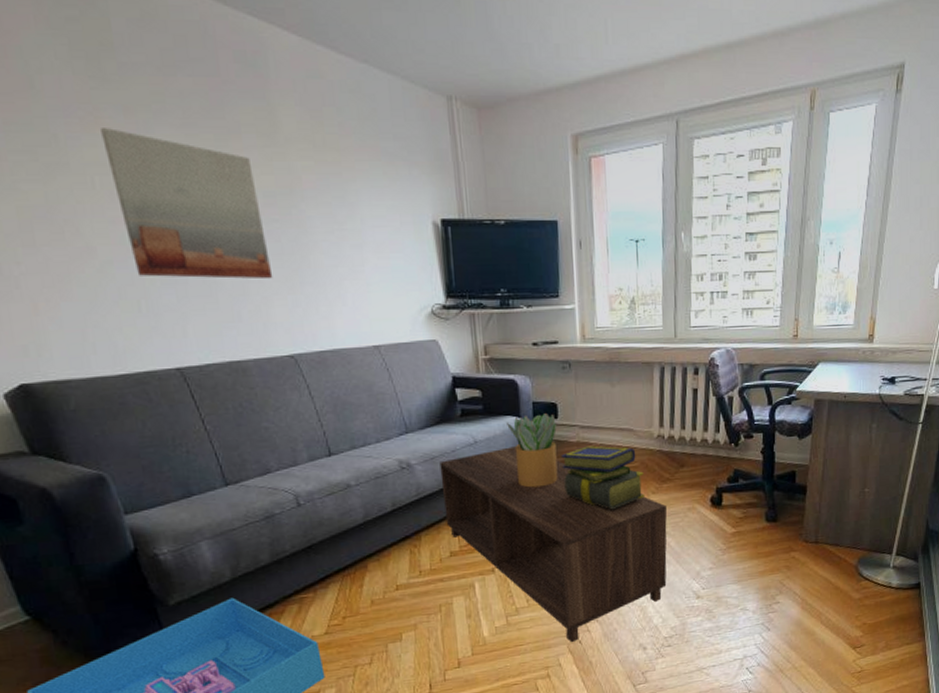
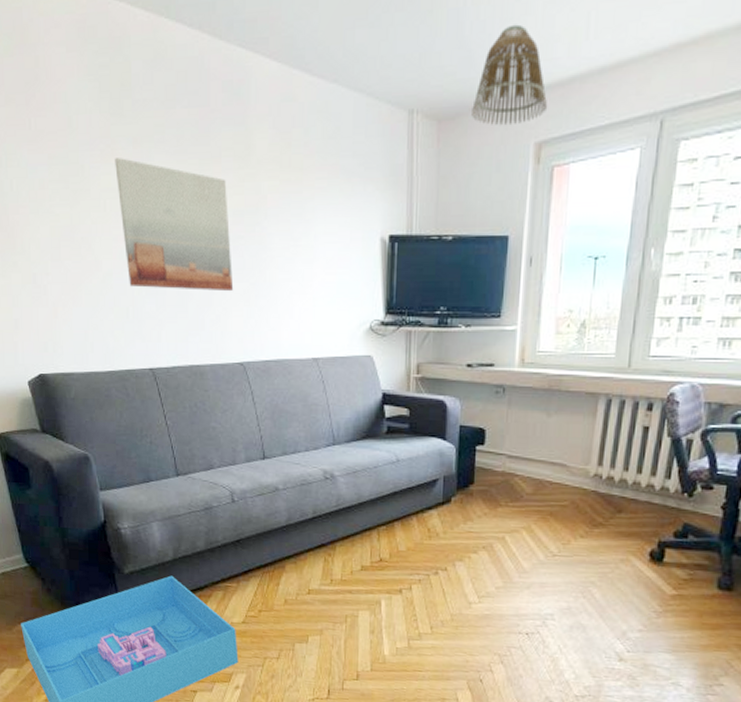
coffee table: present [439,446,667,642] -> none [360,469,596,679]
potted plant: present [507,413,558,488] -> none [431,438,482,514]
lamp shade: none [509,23,580,118] -> present [472,24,548,126]
stack of books: present [561,445,645,510] -> none [483,477,573,549]

